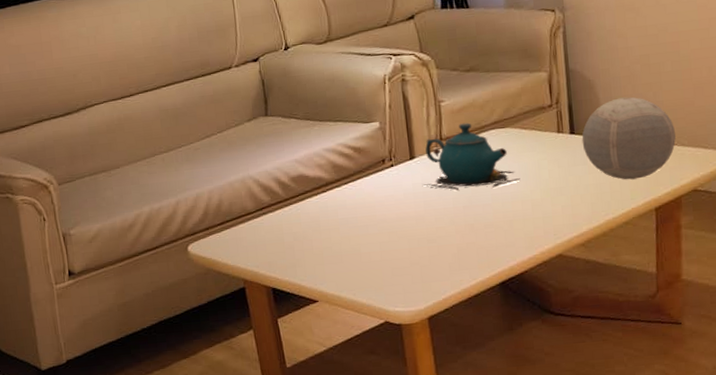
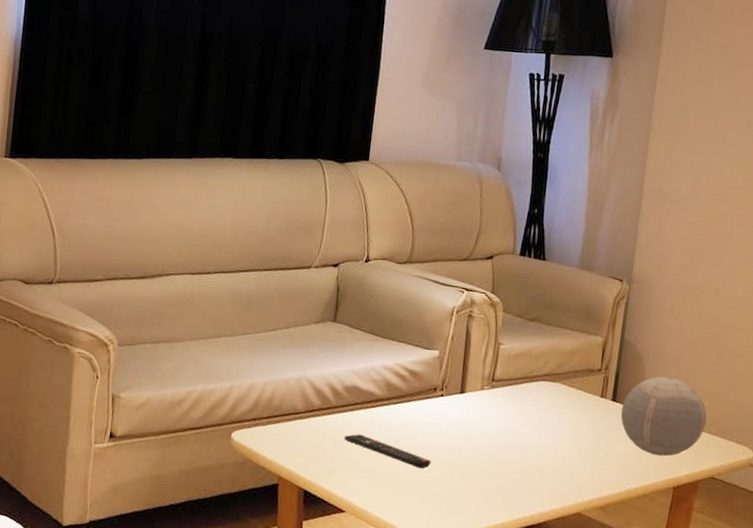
remote control: none [301,221,395,244] -> present [343,434,431,469]
teapot: present [423,123,520,190] -> none [467,369,558,437]

